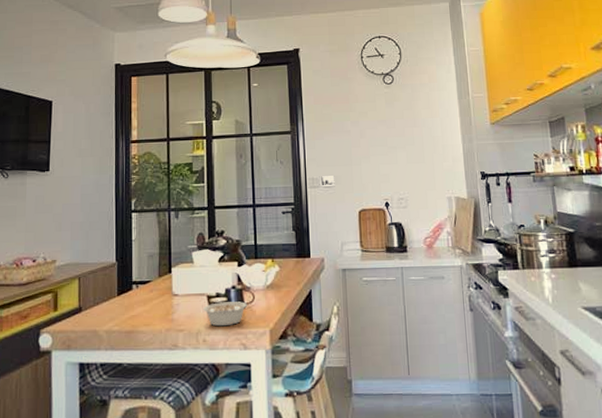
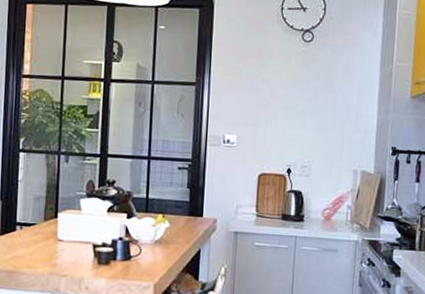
legume: present [203,301,252,327] -> none [88,252,139,276]

